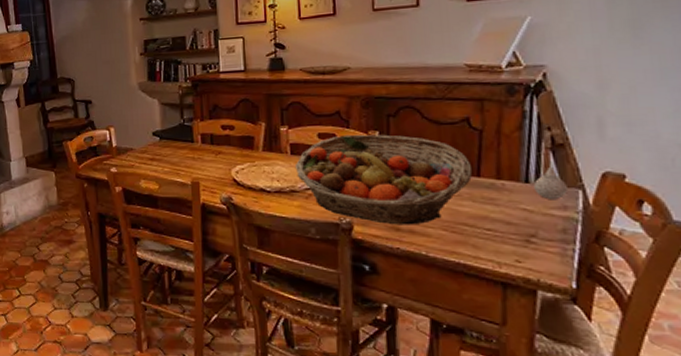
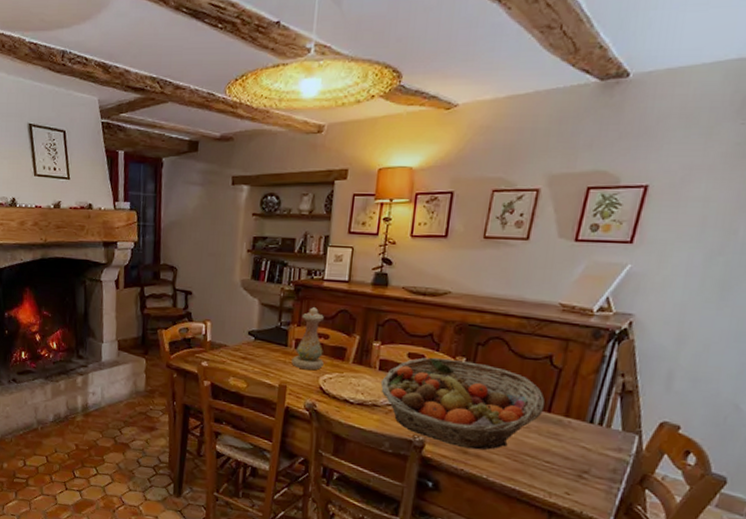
vase: none [200,100,233,164] -> present [291,307,324,371]
vase: present [533,167,568,199] -> none [595,411,627,441]

